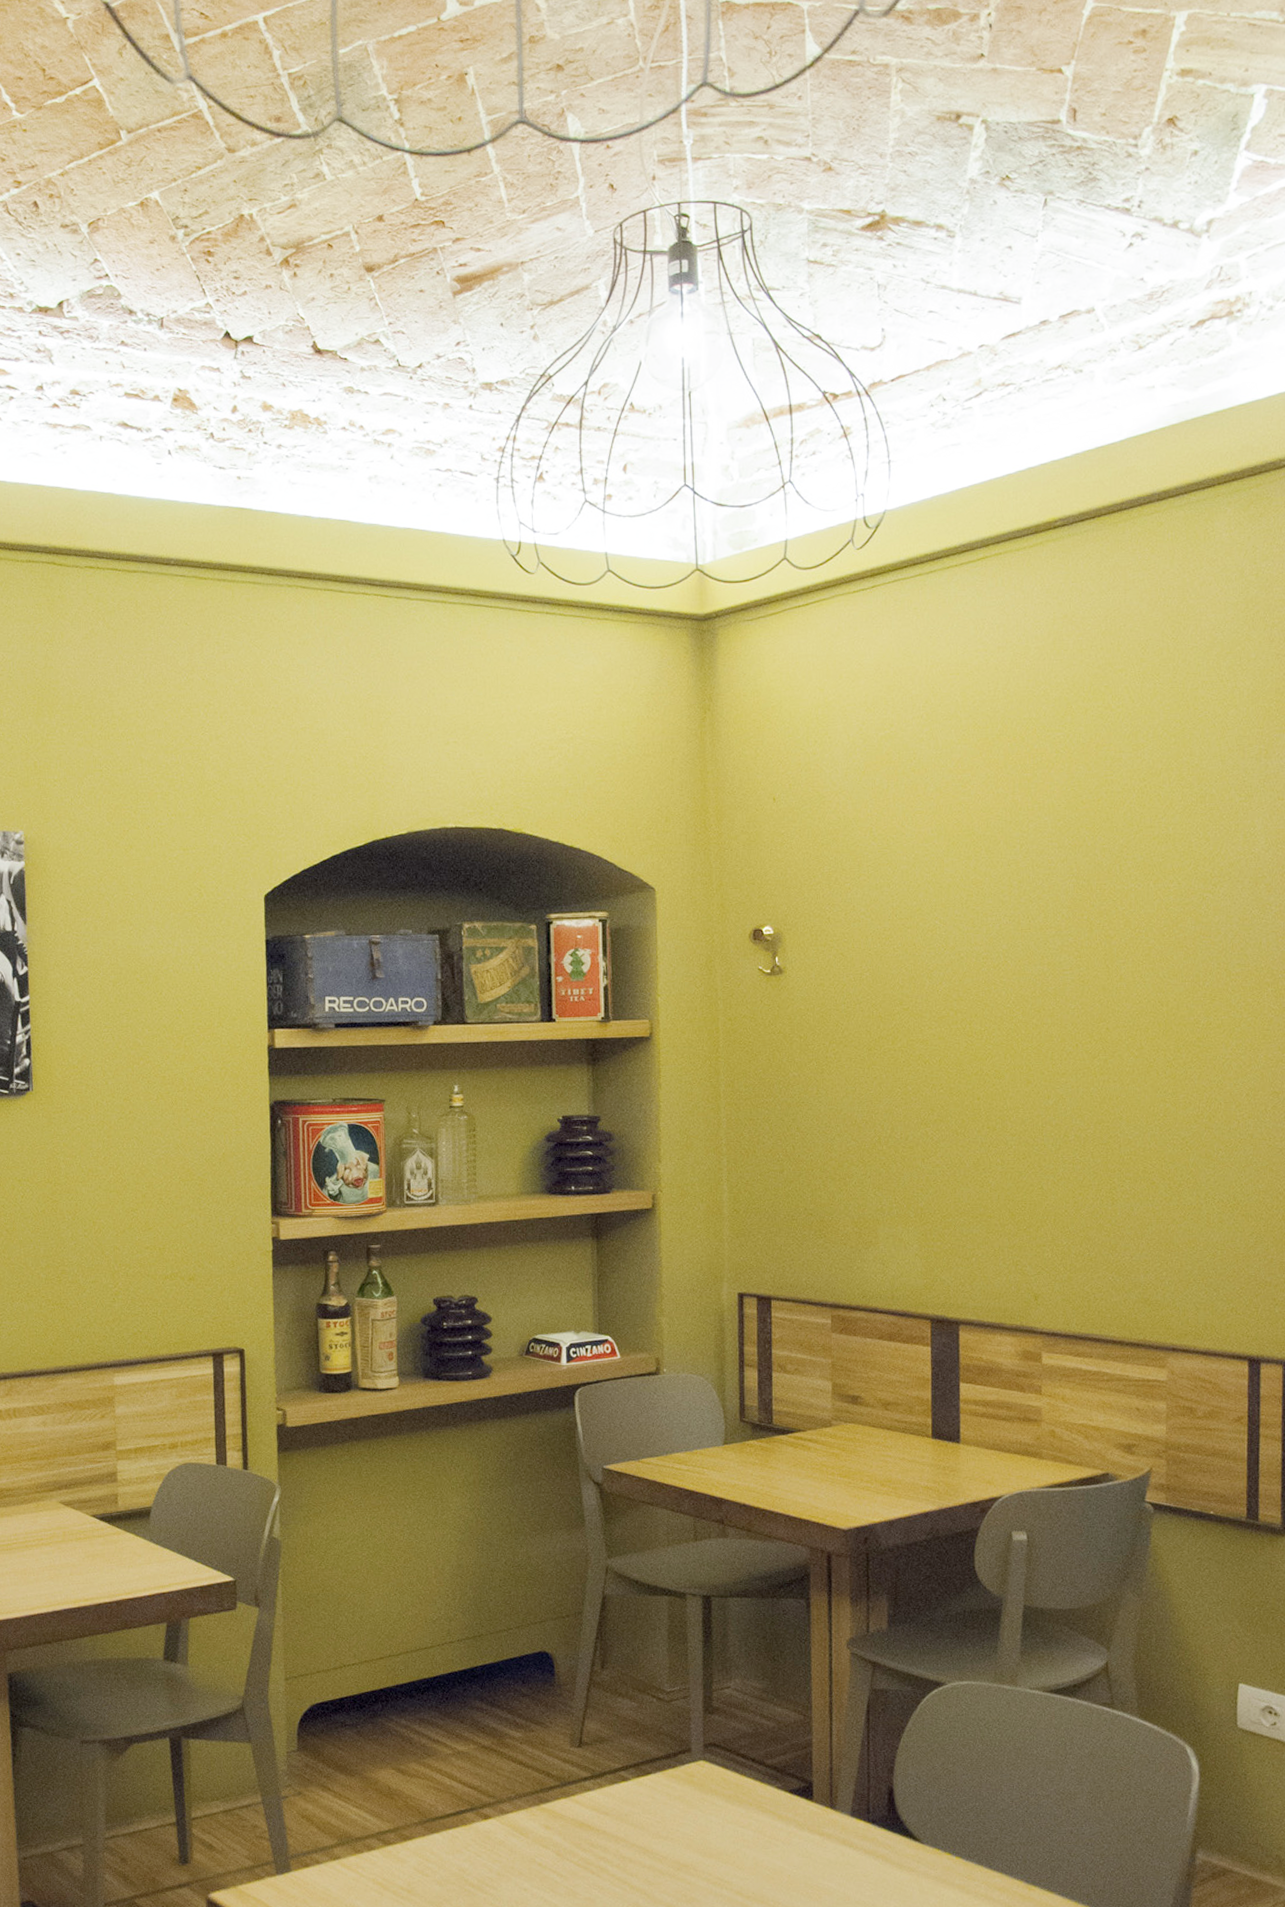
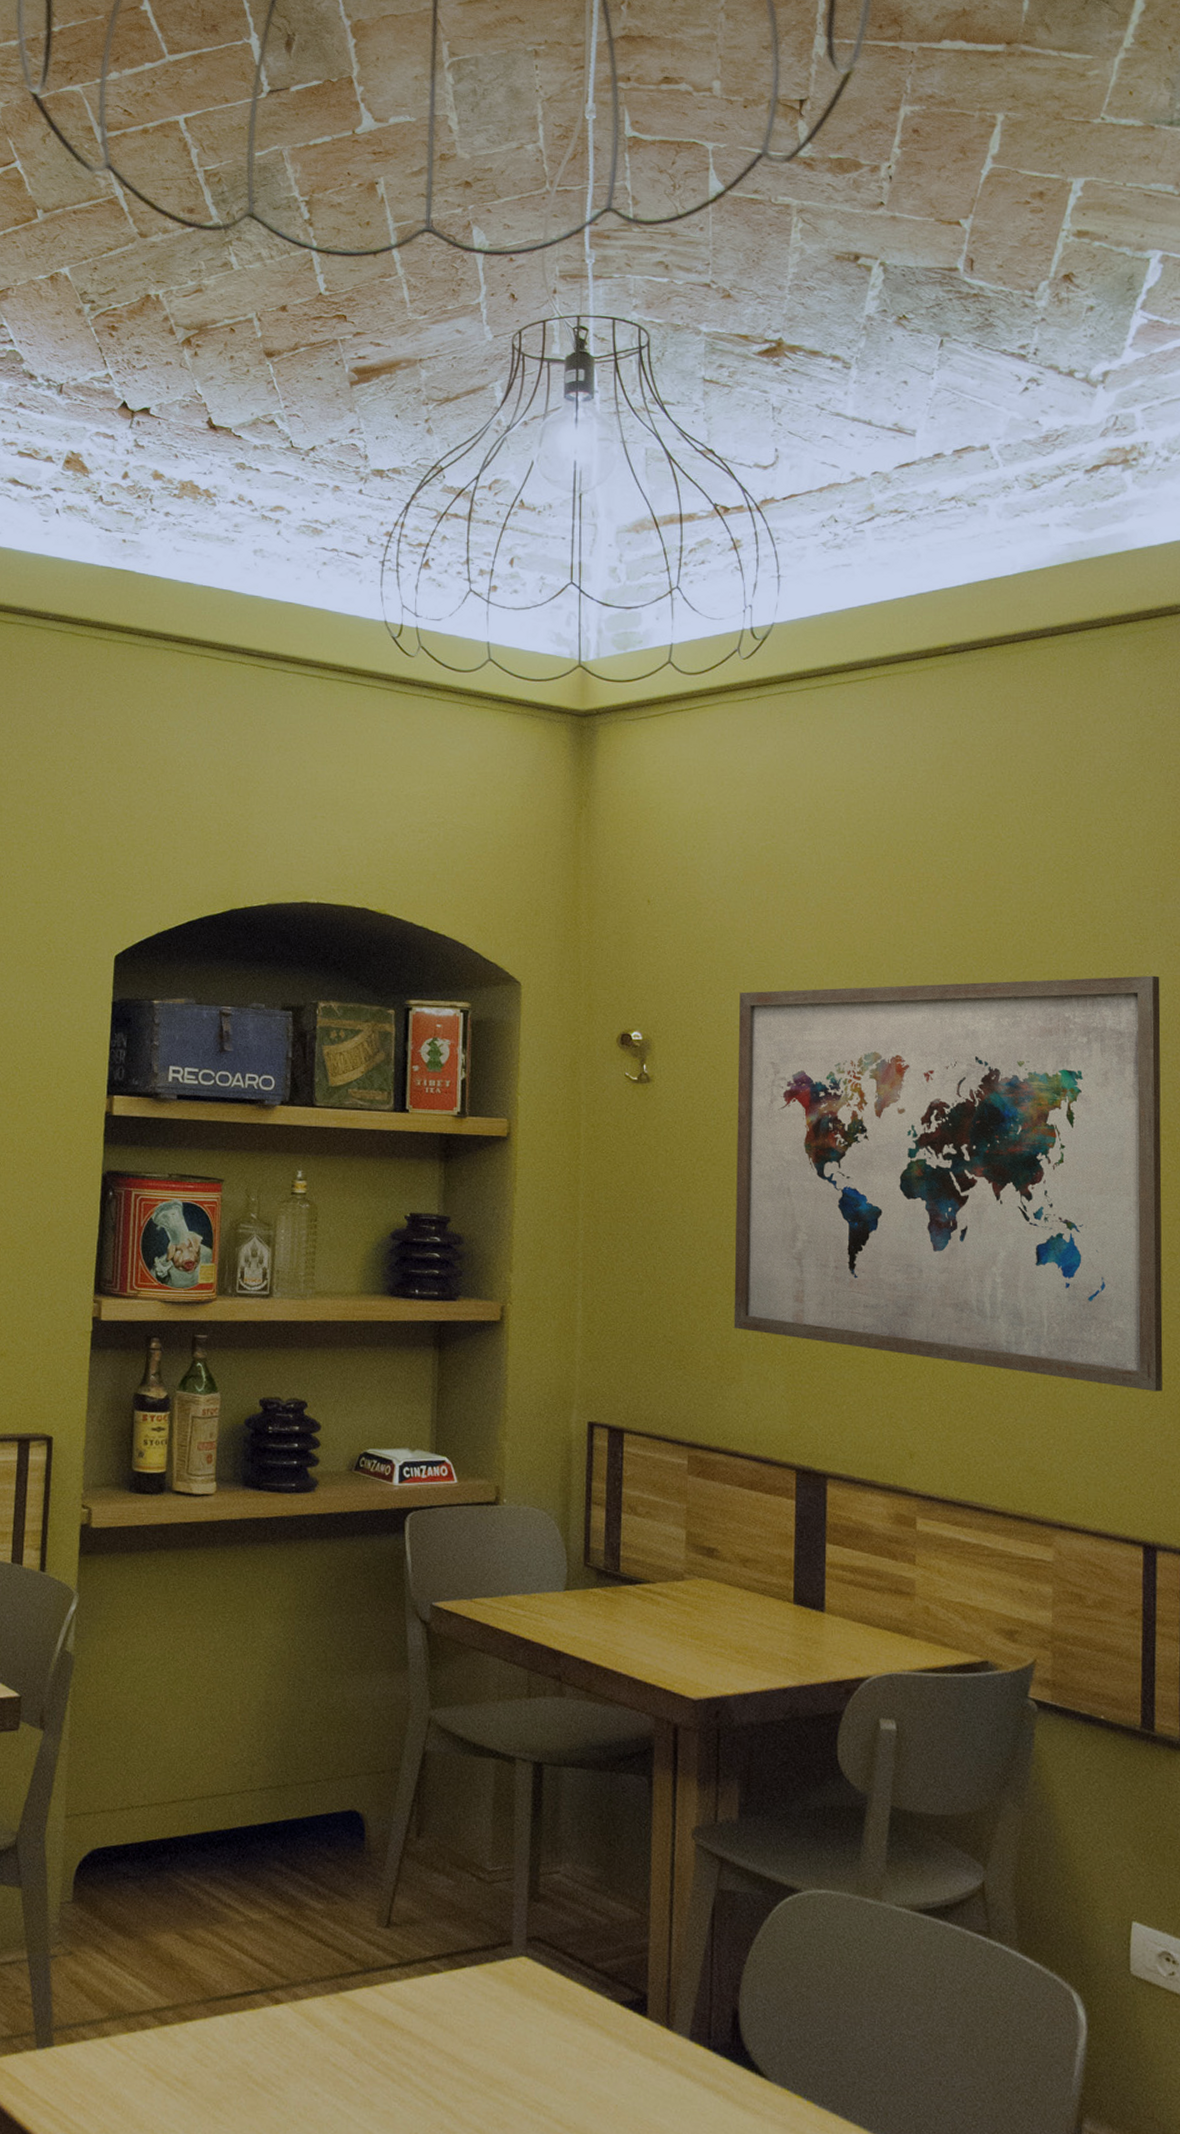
wall art: none [864,831,1267,1221] -> present [734,975,1163,1392]

